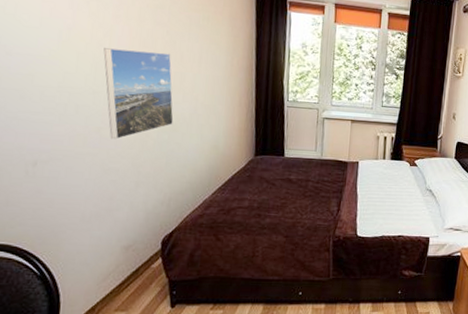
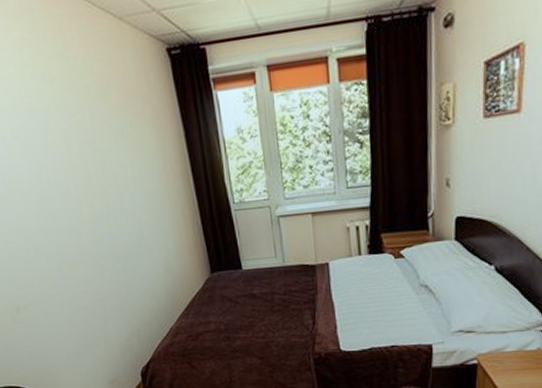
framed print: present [103,47,174,140] -> none [43,174,124,277]

